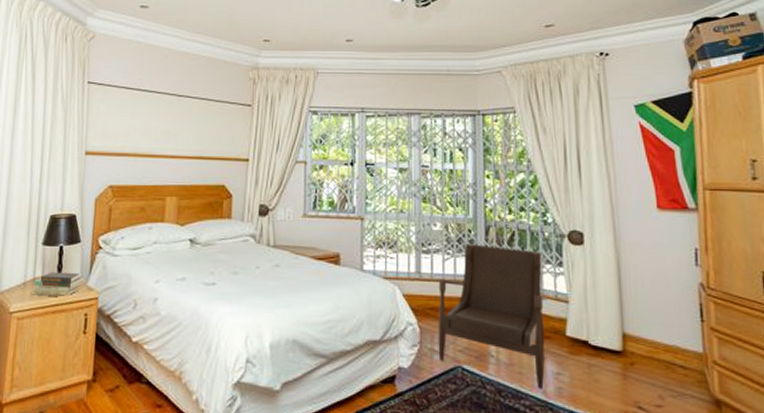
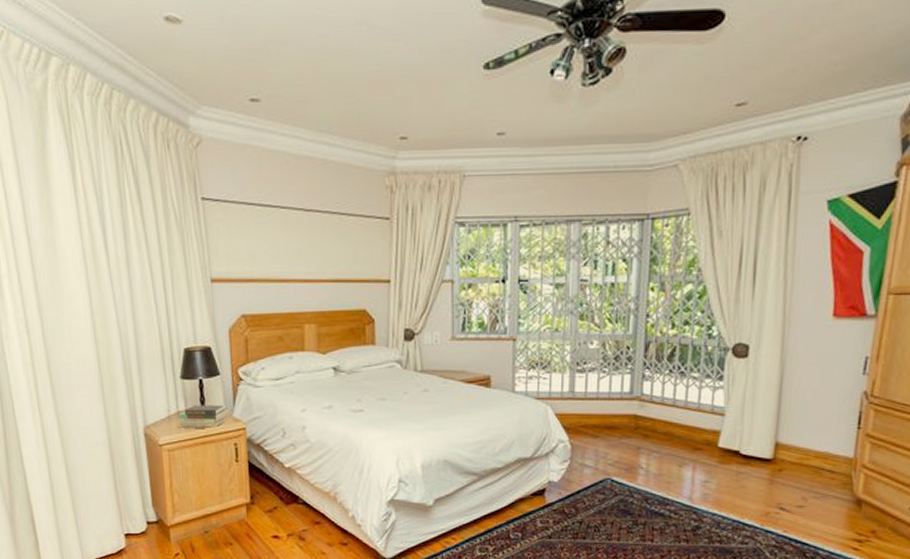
armchair: present [437,244,548,390] -> none [588,361,704,496]

